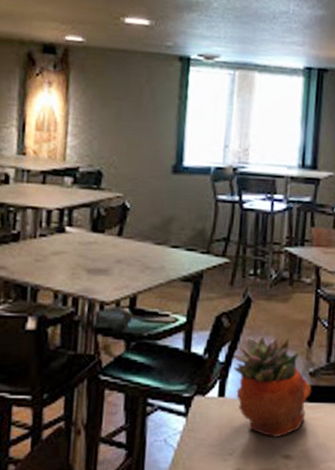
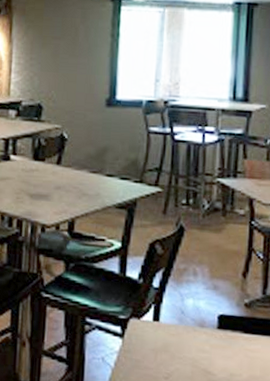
succulent planter: present [233,336,312,438] -> none [167,265,248,366]

